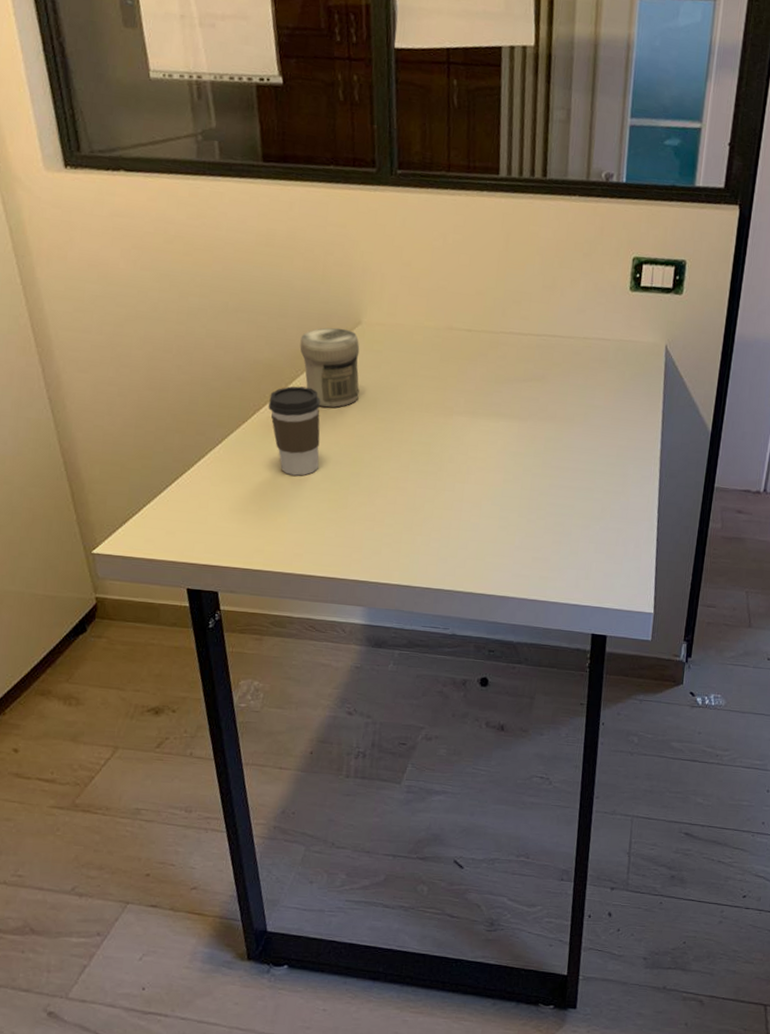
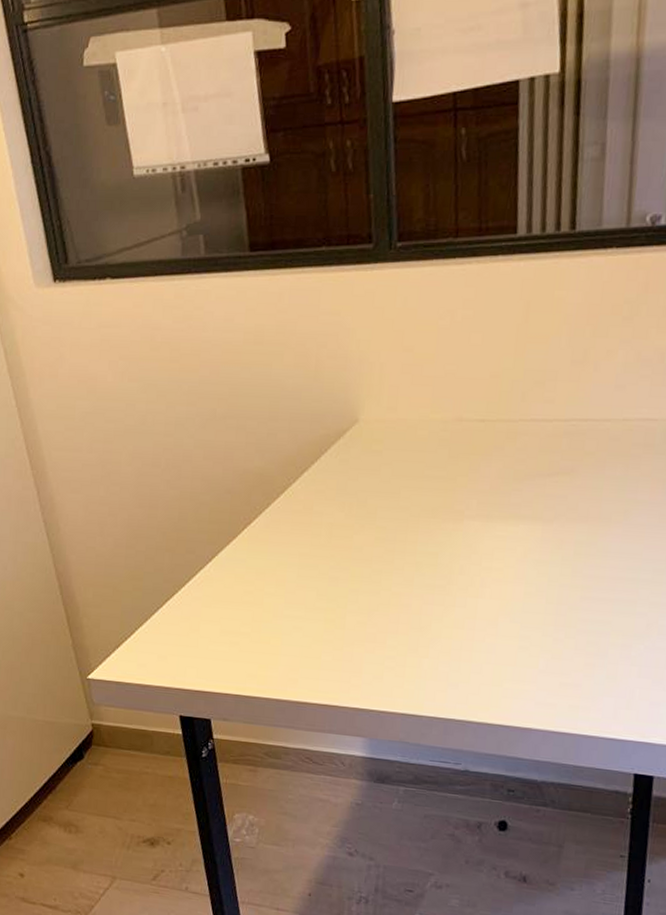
coffee cup: present [268,386,320,476] -> none [260,495,315,594]
jar: present [300,327,360,408] -> none [291,428,357,518]

